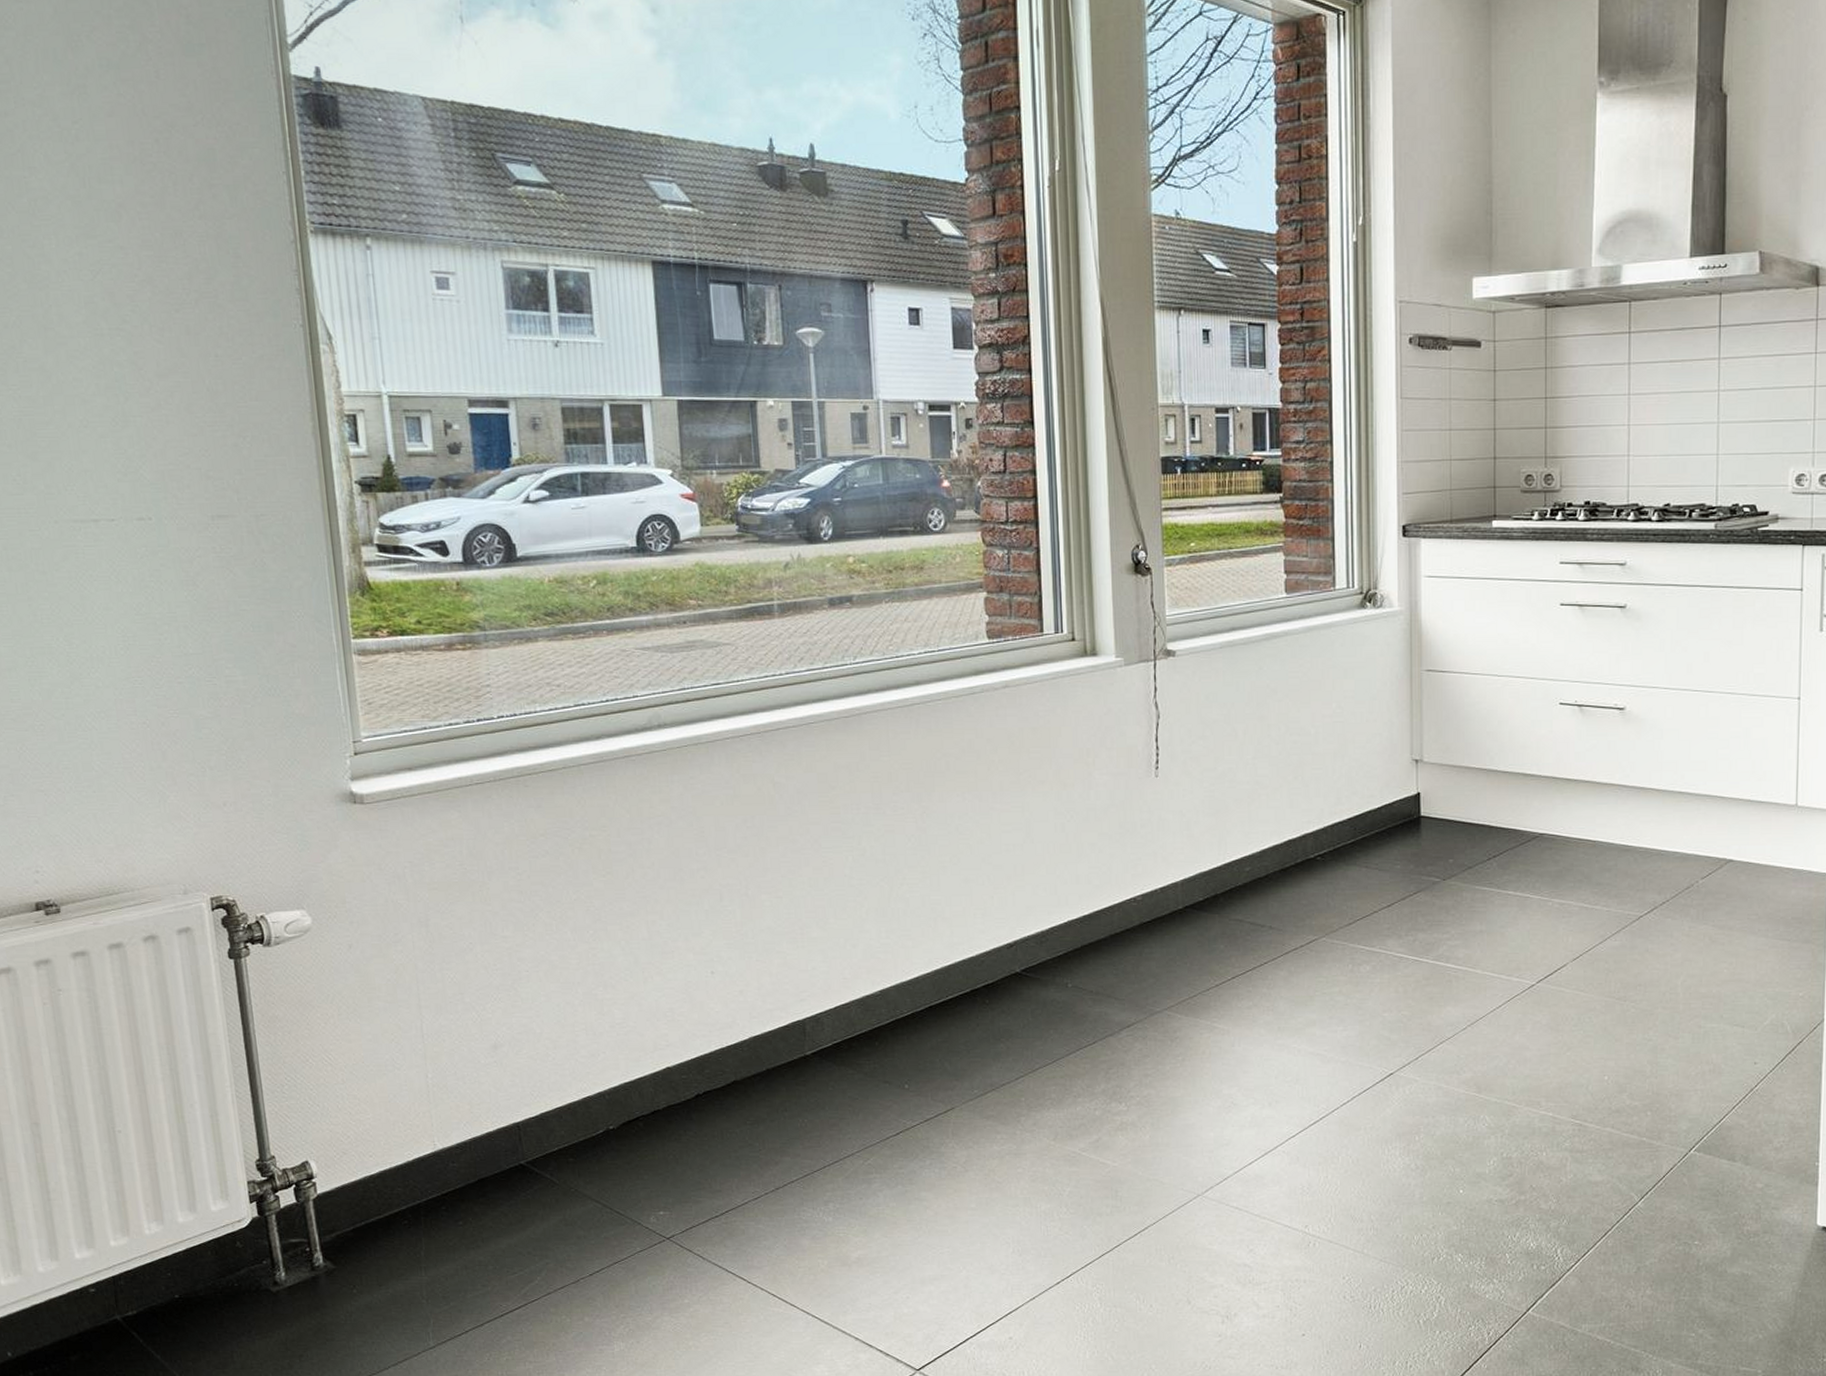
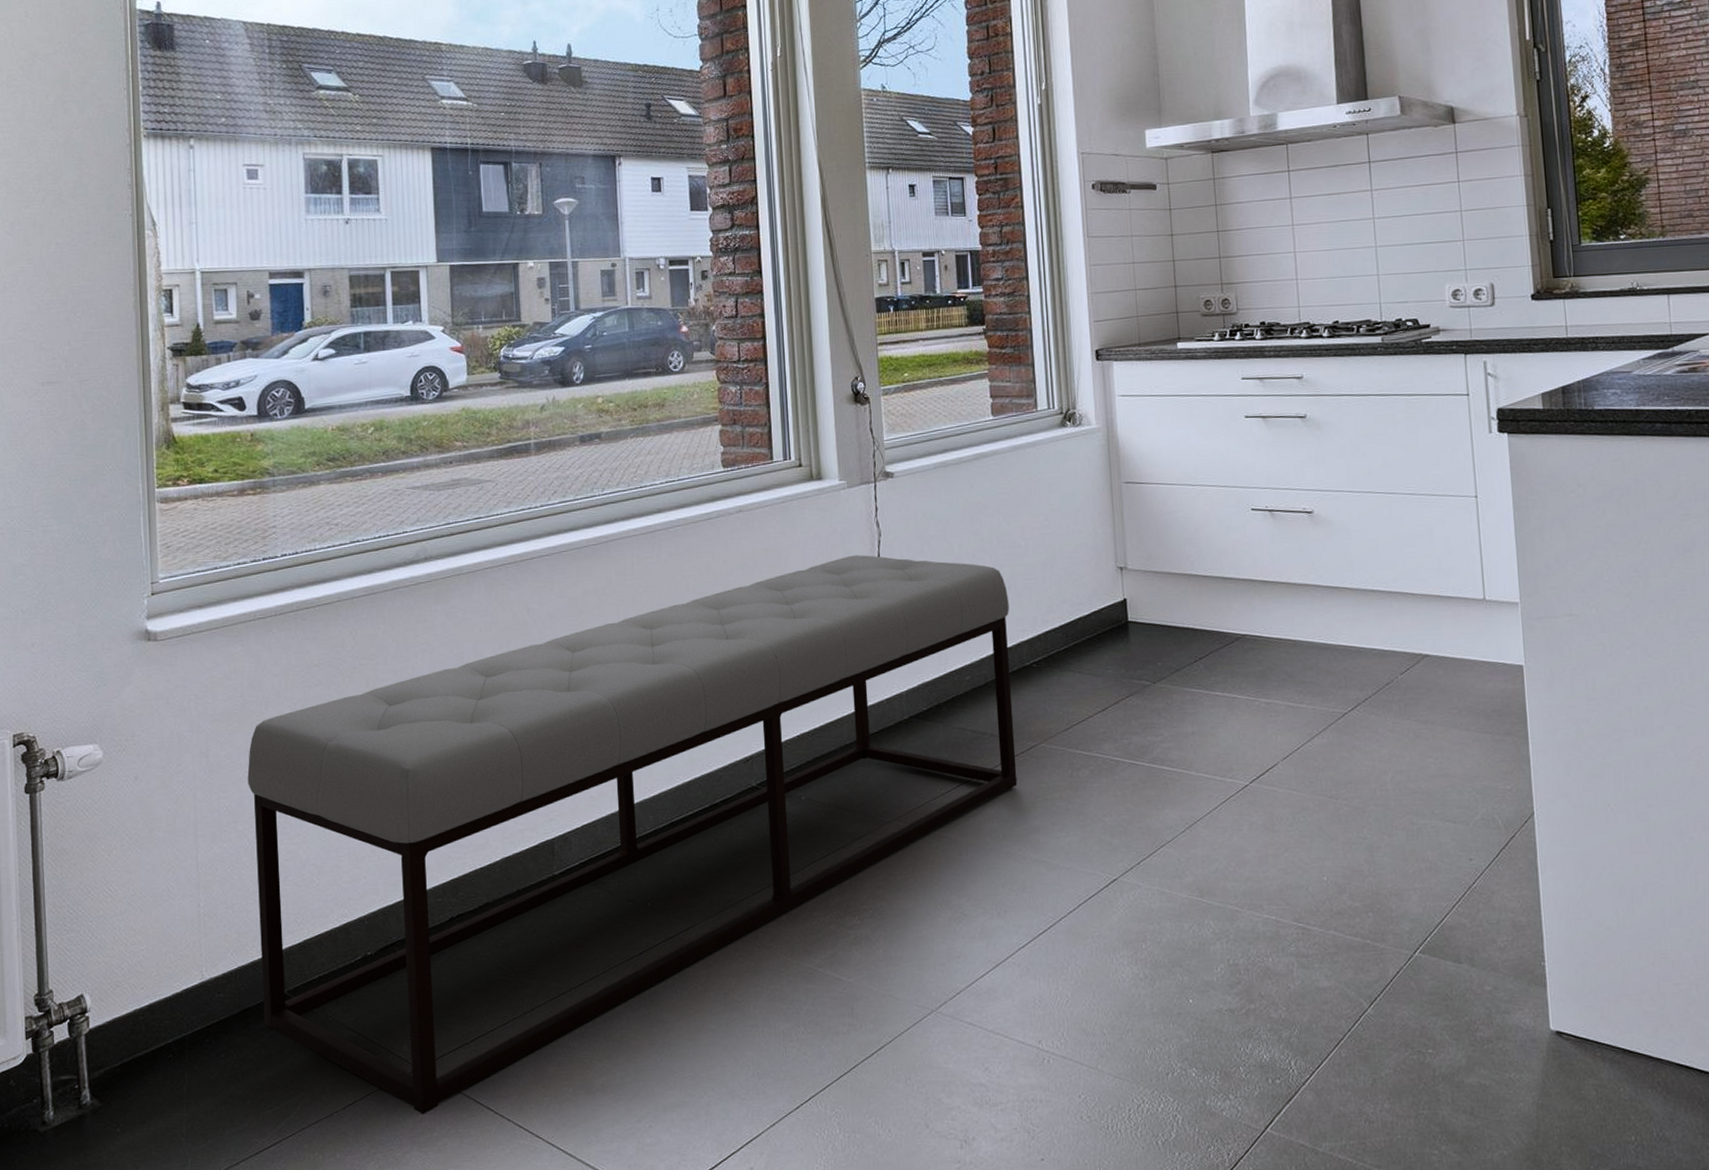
bench: none [472,738,1295,1282] -> present [247,555,1018,1114]

